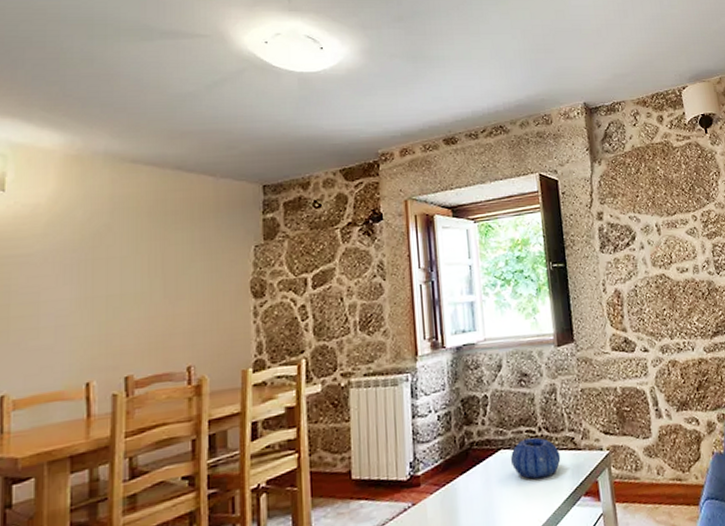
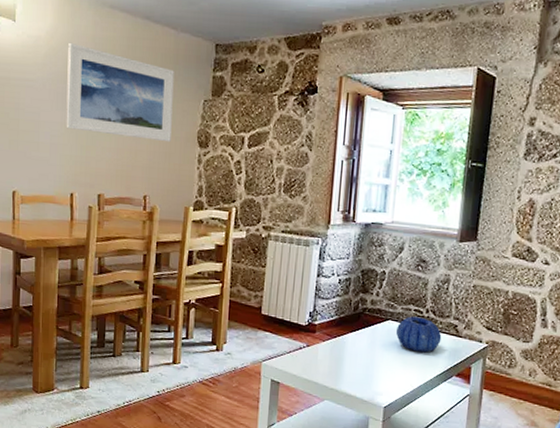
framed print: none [77,205,218,305] -> present [66,42,174,143]

